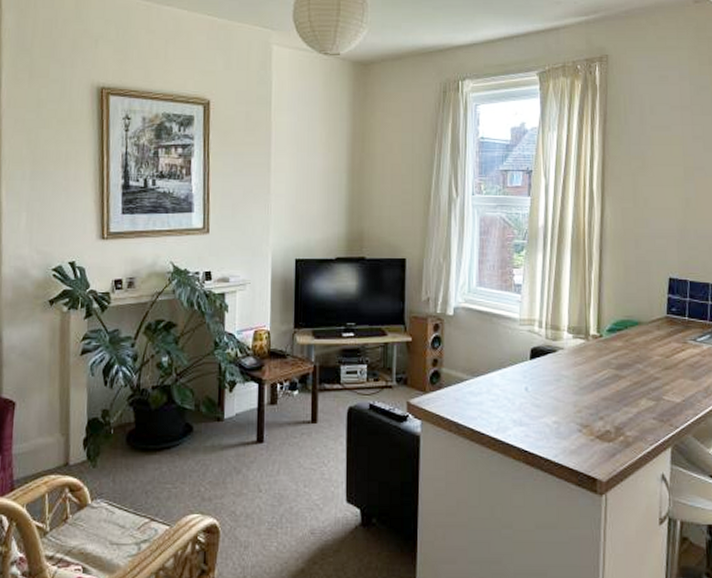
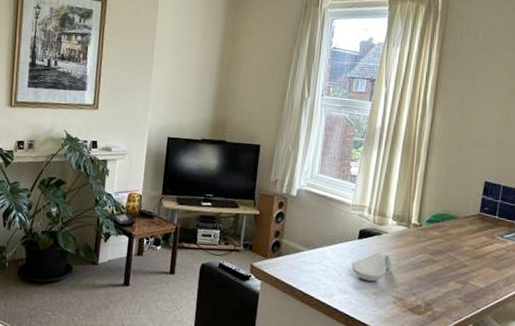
spoon rest: none [525,372,573,408] -> present [351,251,392,282]

